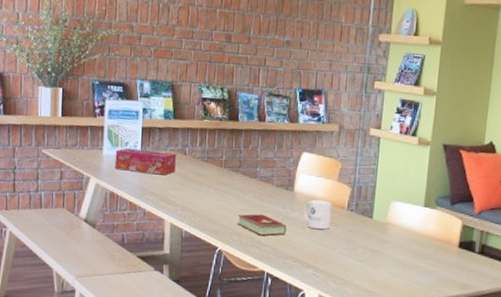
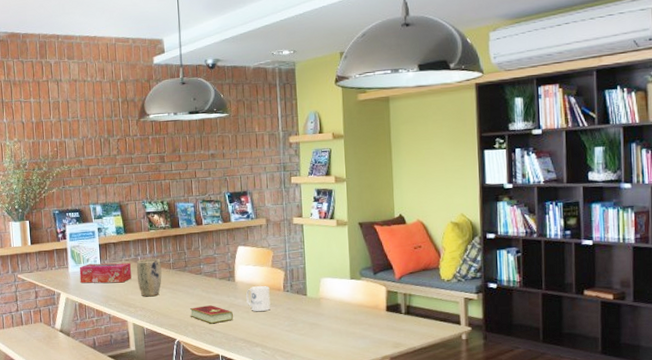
plant pot: none [181,151,212,196] -> present [136,258,162,297]

